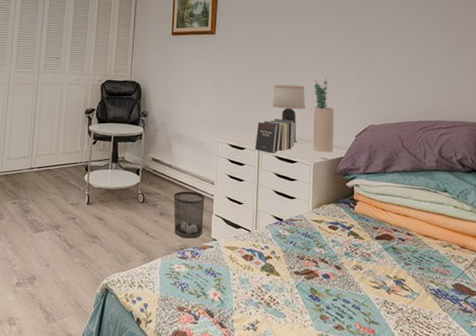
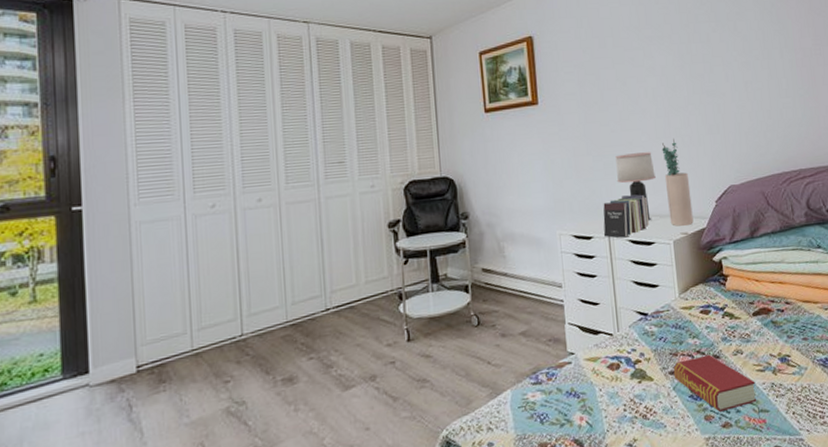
waste bin: present [173,191,205,239] -> none [515,300,556,359]
book: none [298,264,370,315] -> present [673,354,757,412]

